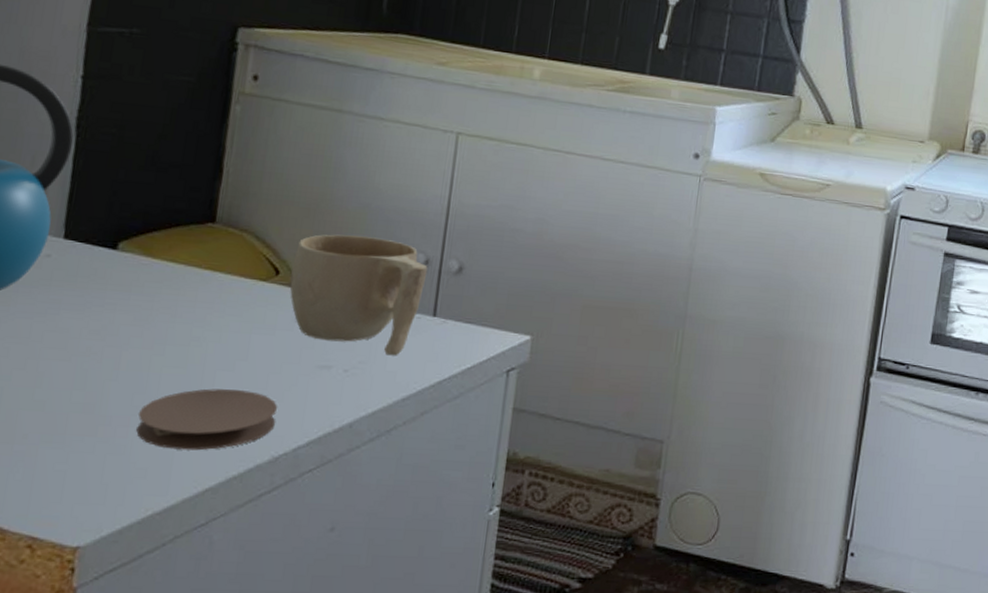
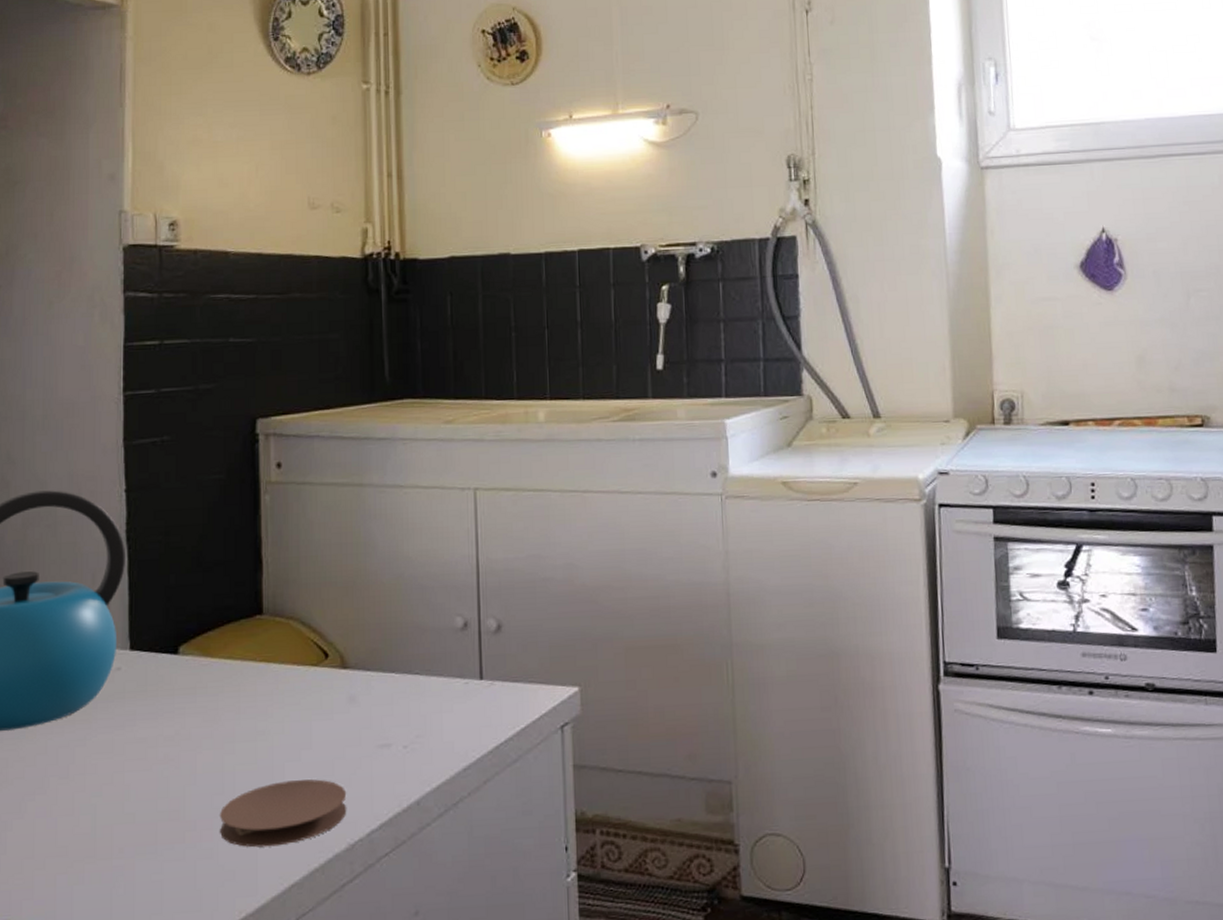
cup: present [290,234,428,356] -> none [339,606,468,726]

